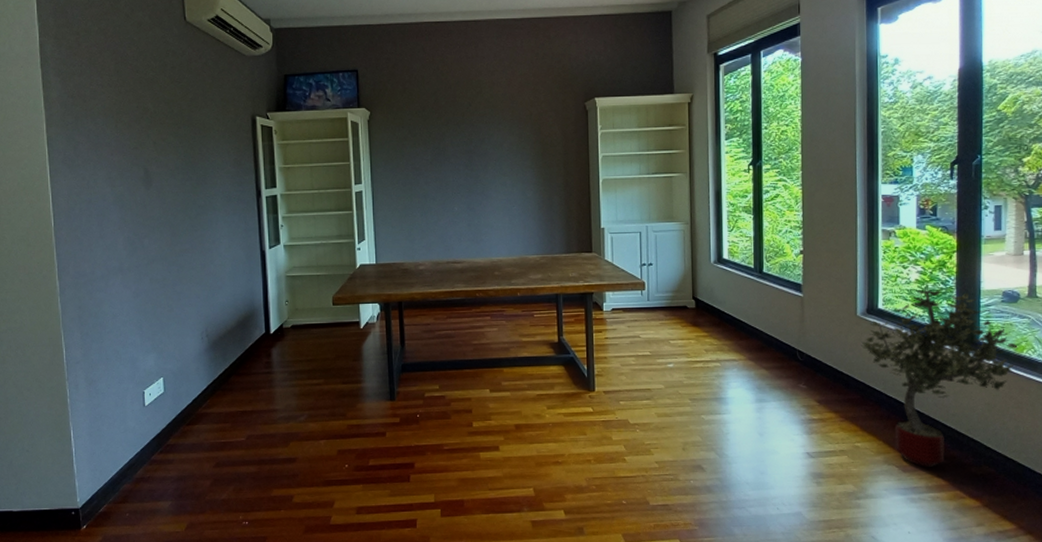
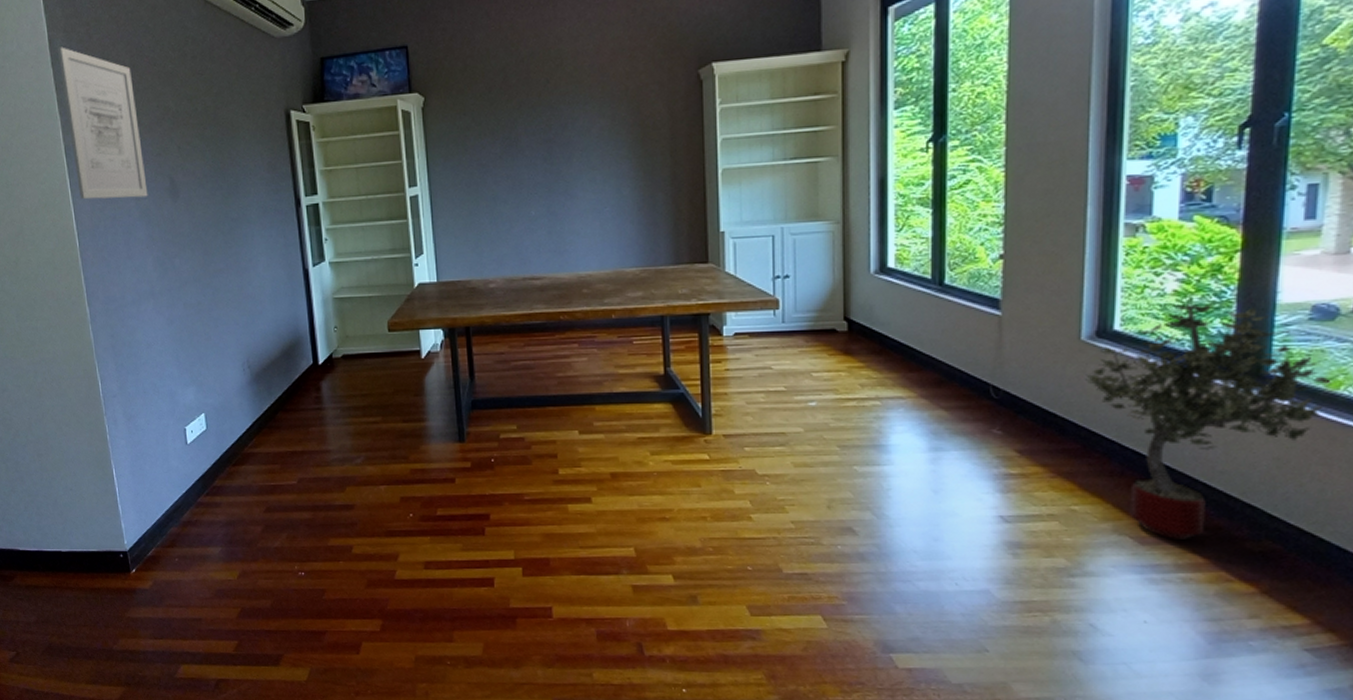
wall art: none [48,51,123,185] -> present [58,47,148,200]

